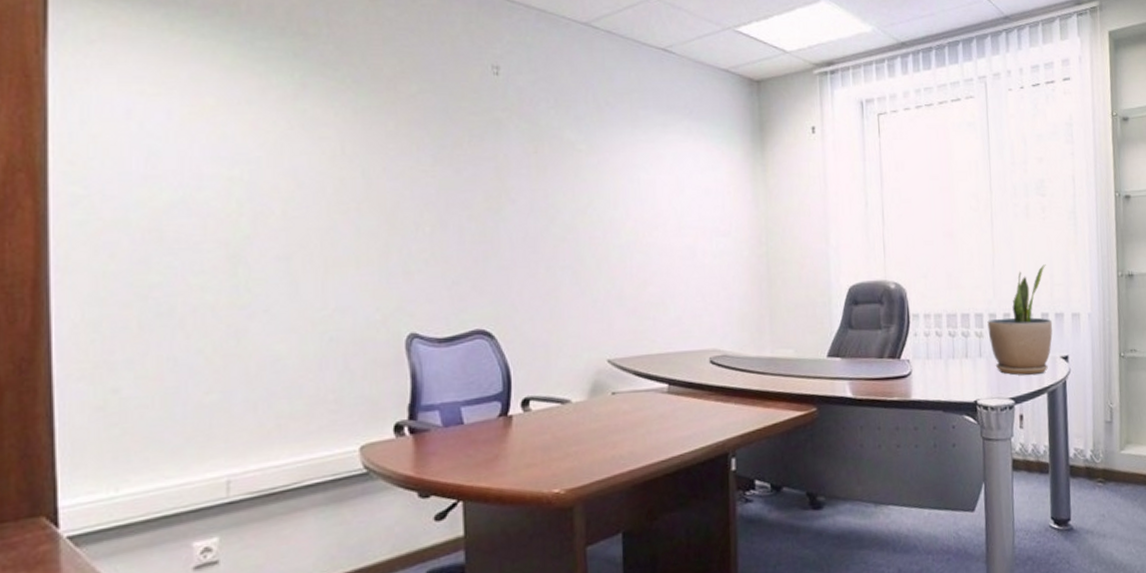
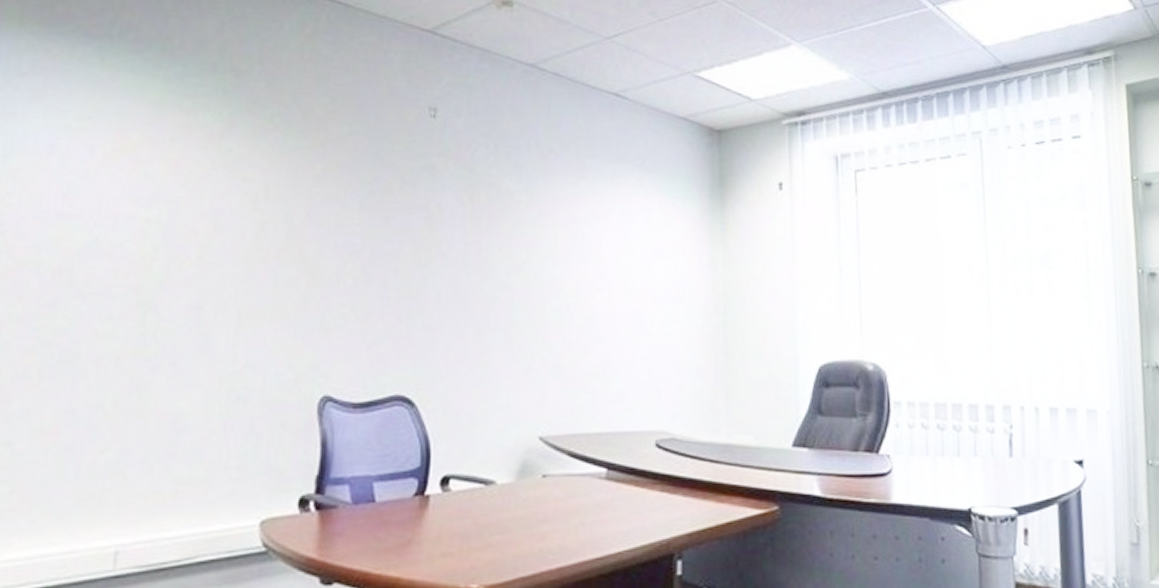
potted plant: present [987,264,1053,375] -> none [984,350,1064,480]

